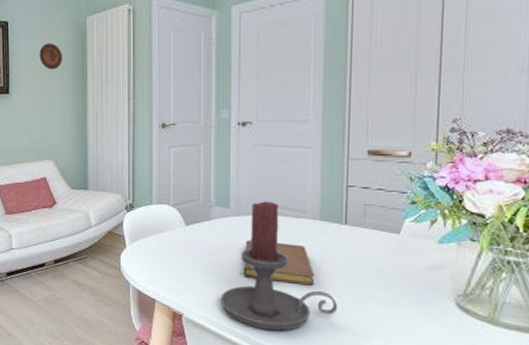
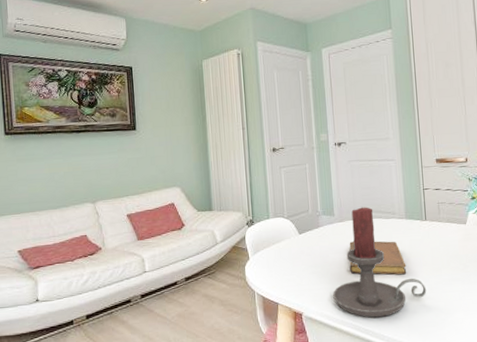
decorative plate: present [39,43,62,70] -> none [162,84,183,107]

